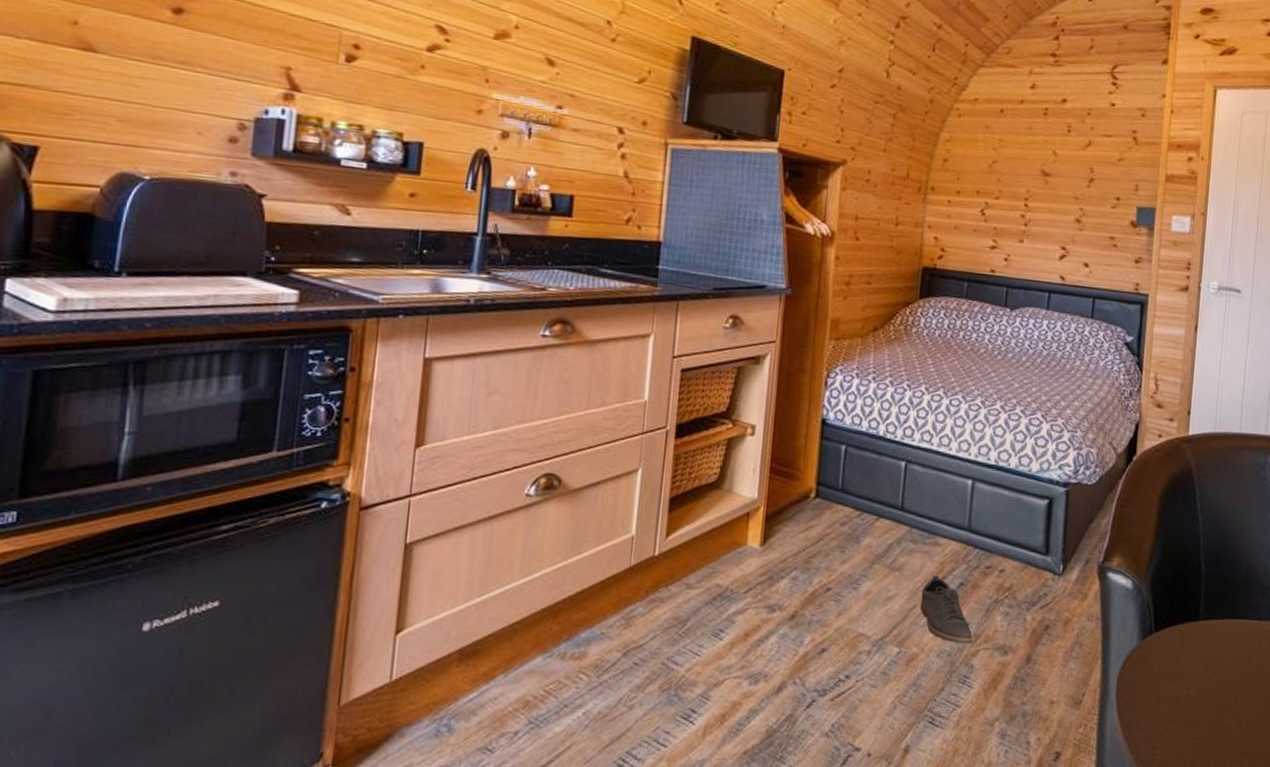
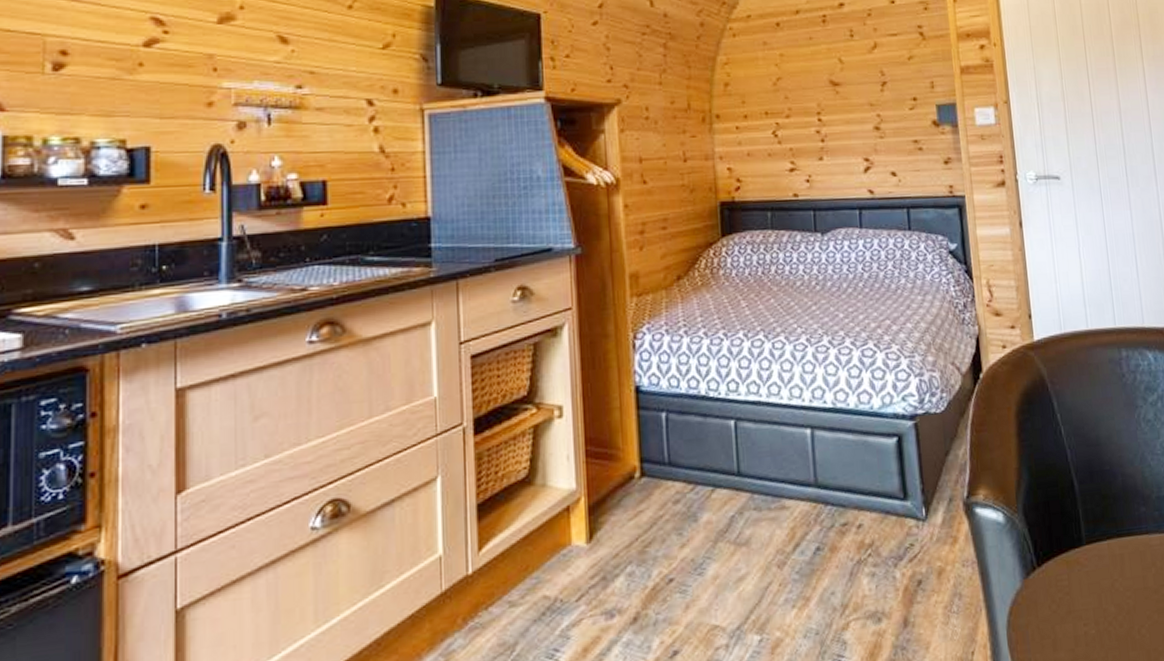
shoe: present [920,576,973,644] -> none [775,544,841,619]

